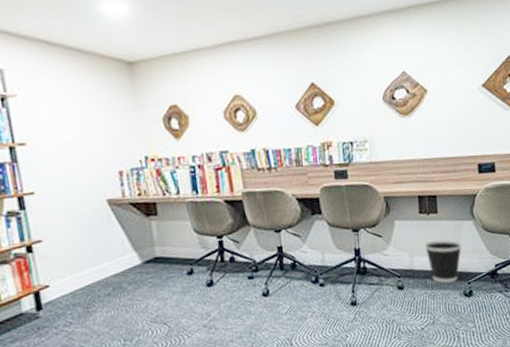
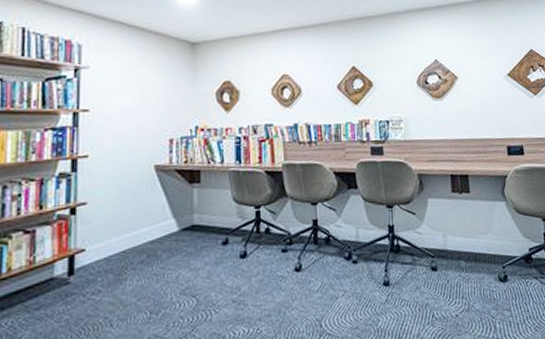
wastebasket: present [424,239,463,283] -> none [457,219,496,266]

